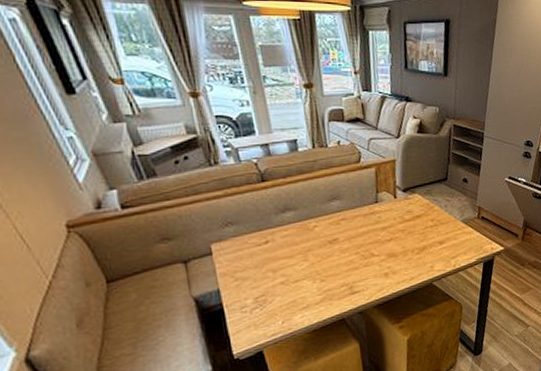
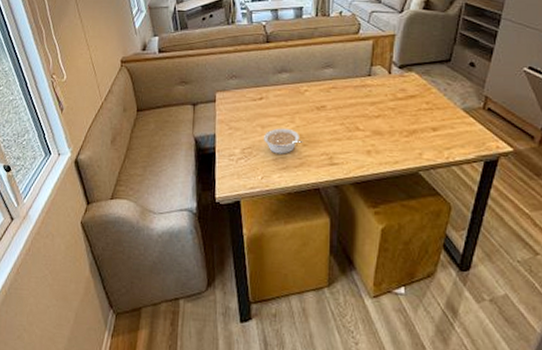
legume: none [277,267,321,296] -> present [264,128,303,154]

